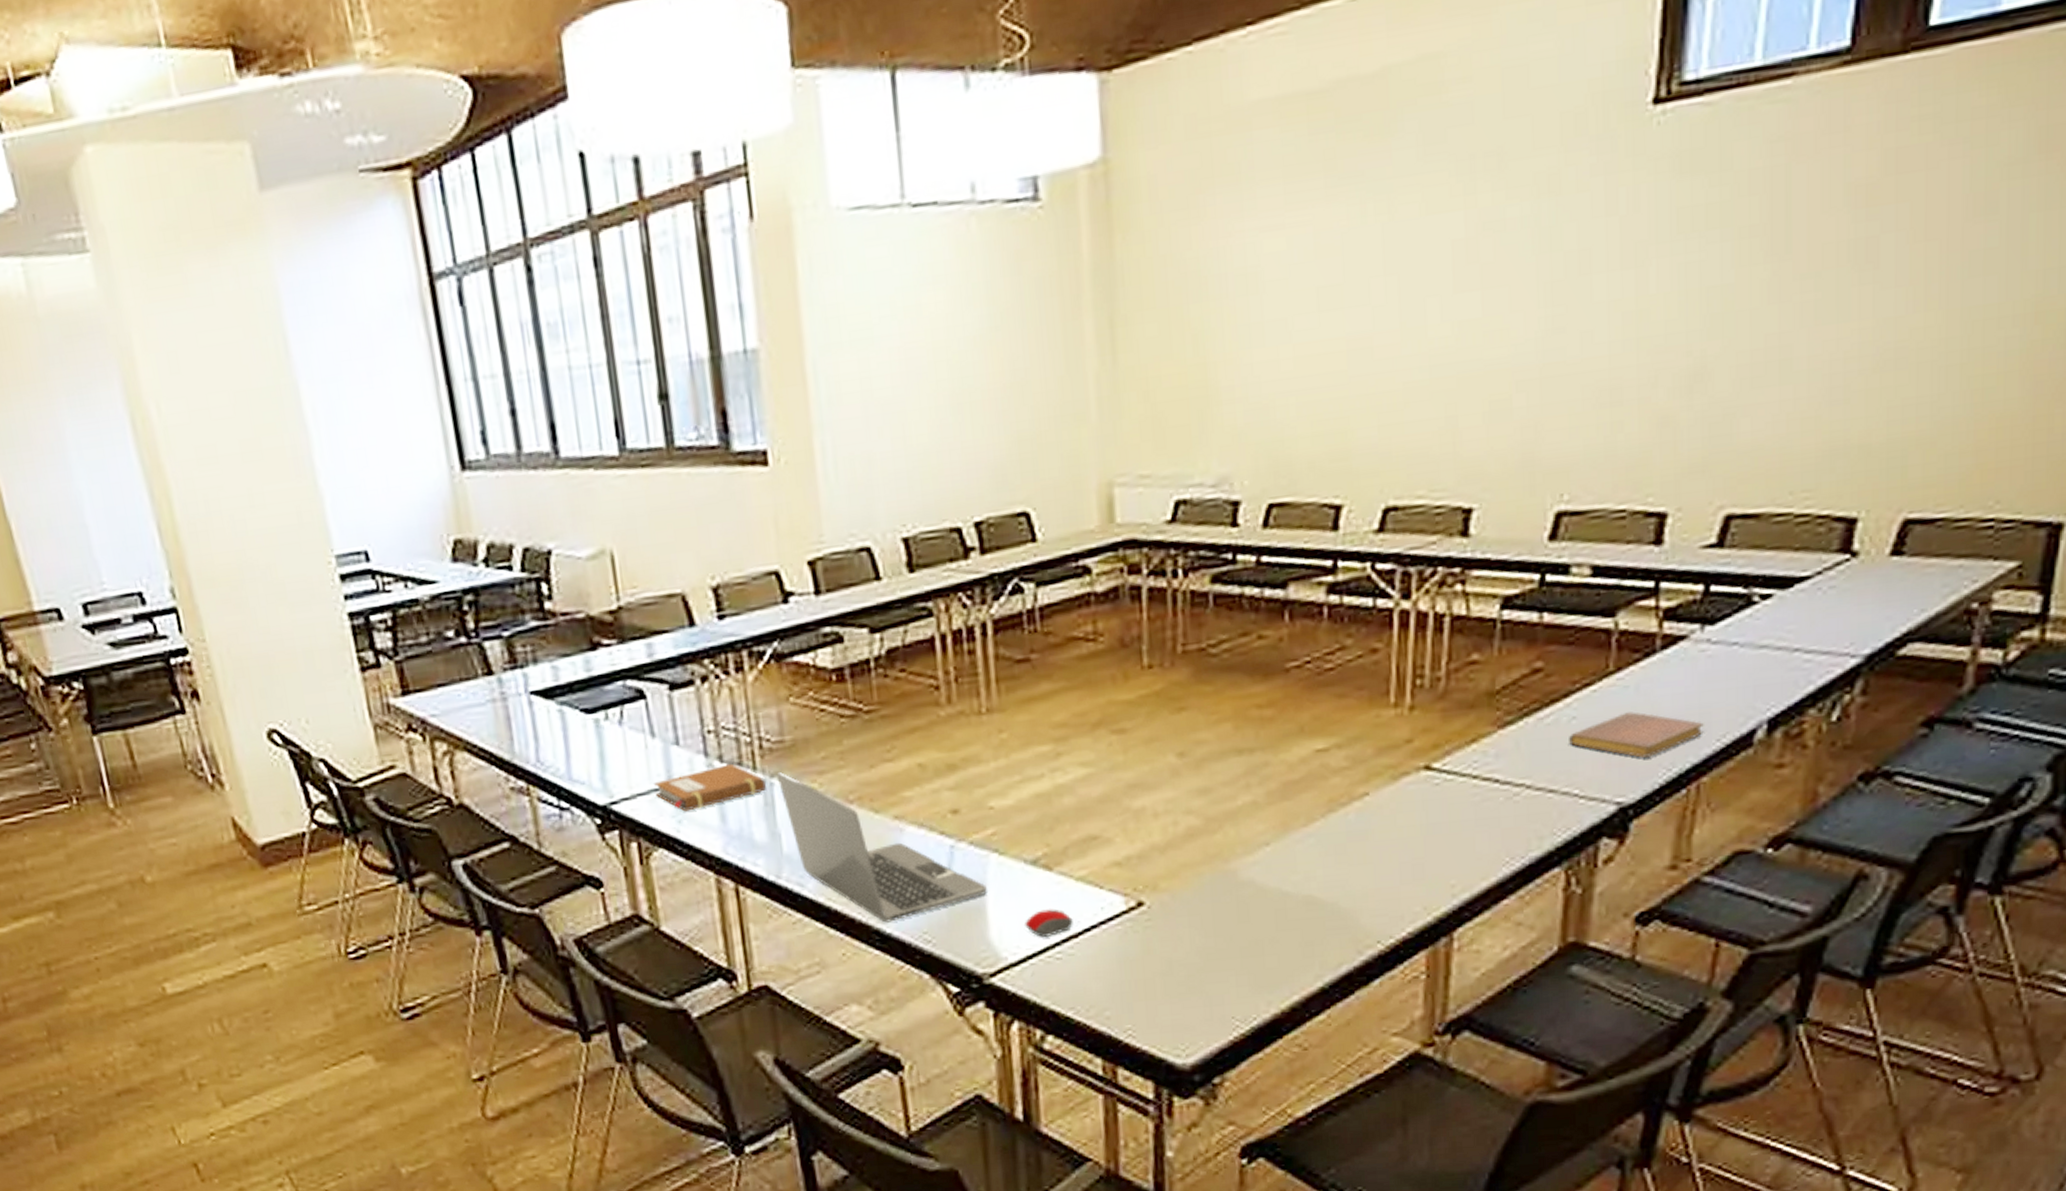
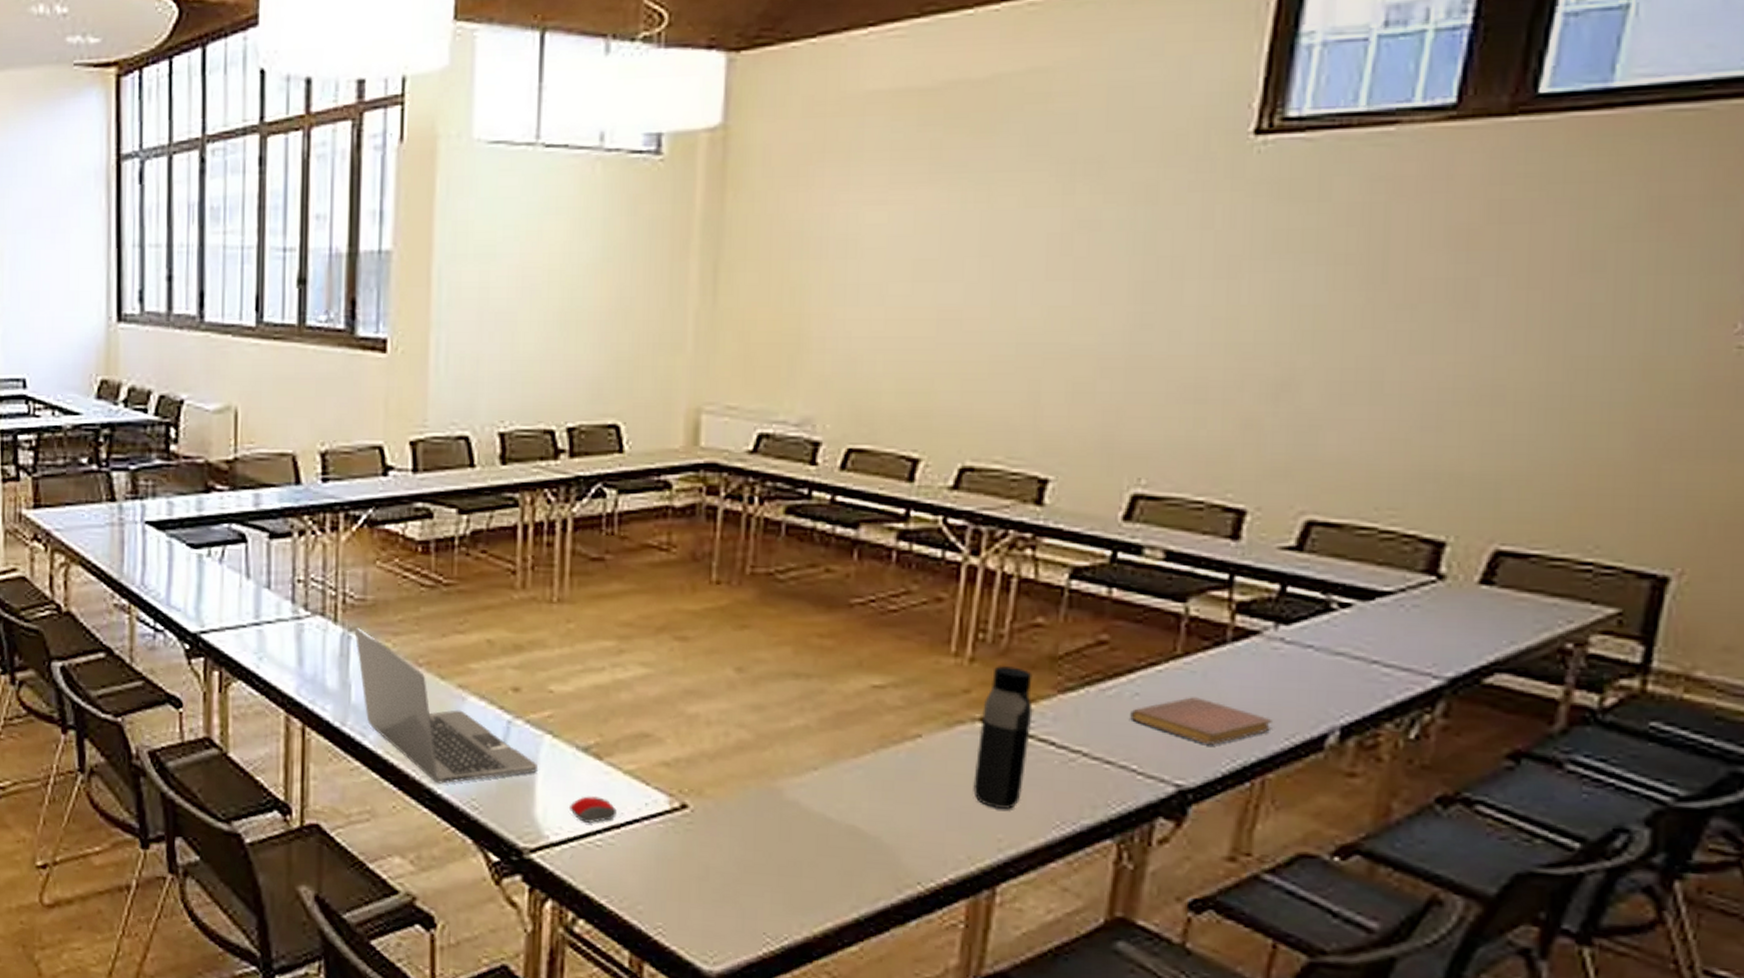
notebook: present [654,763,766,812] -> none [242,612,343,650]
water bottle: none [1423,708,1475,855] -> present [973,666,1033,809]

